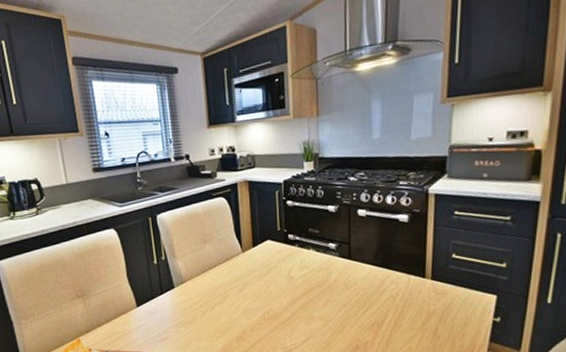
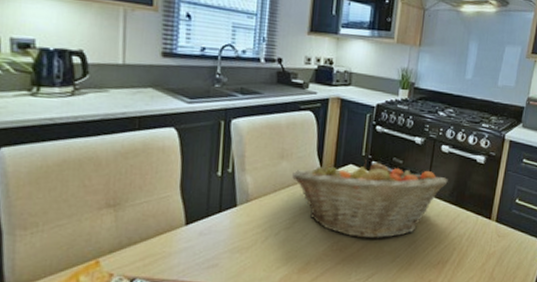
fruit basket: none [216,233,370,307] -> present [292,158,448,239]

